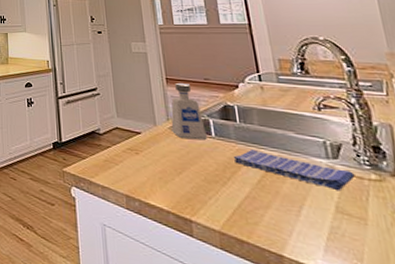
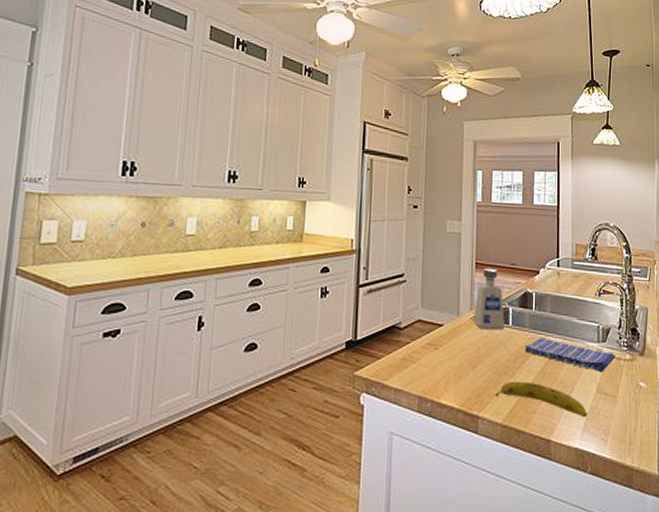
fruit: none [207,190,328,238] -> present [495,381,587,418]

